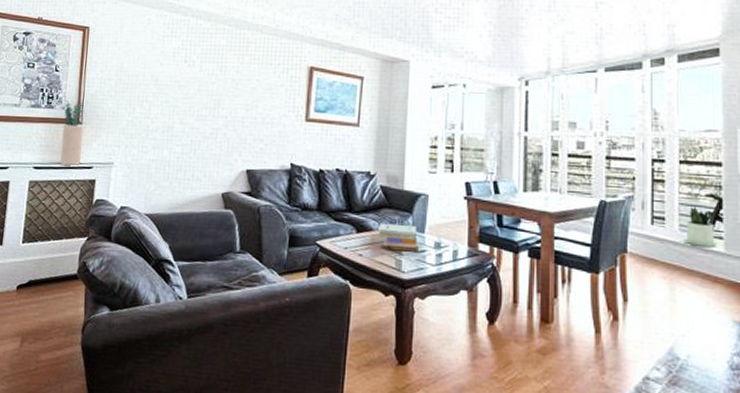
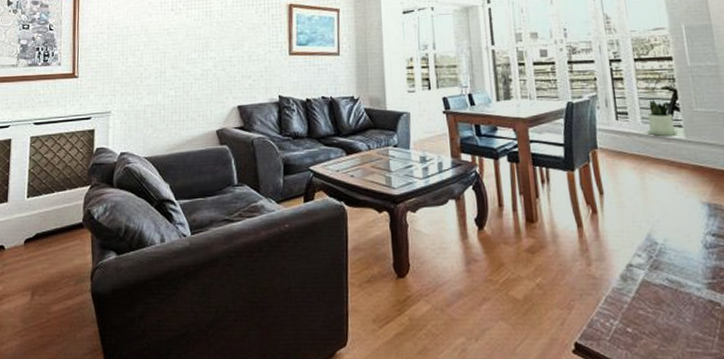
vase: present [60,99,84,167] -> none [59,54,80,119]
books: present [377,223,419,252] -> none [365,142,406,169]

